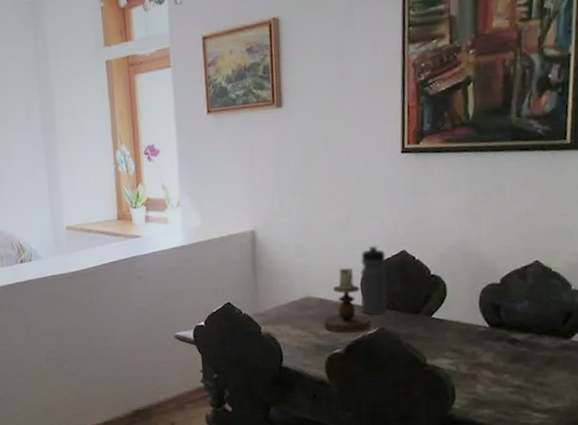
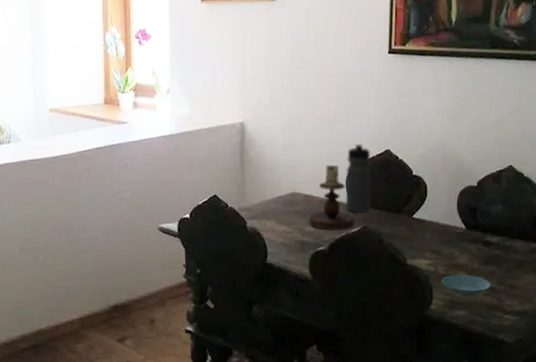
saucer: none [464,373,517,395] -> present [441,274,491,296]

